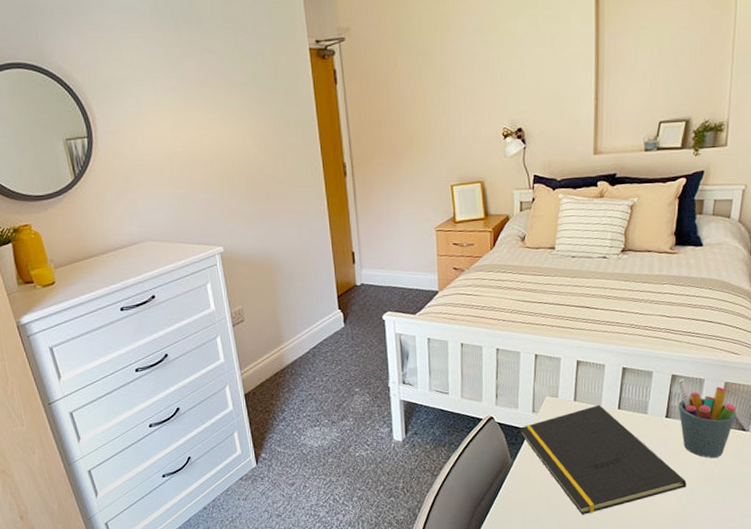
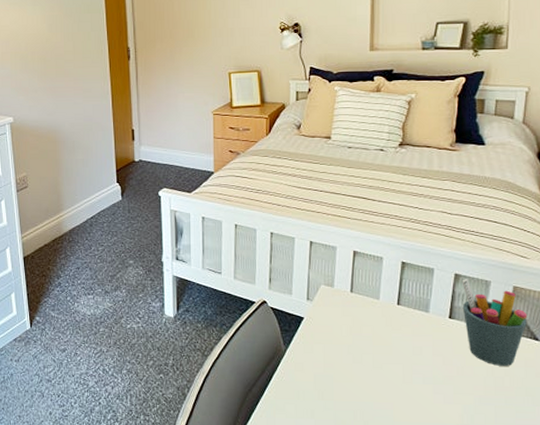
notepad: present [519,405,687,515] -> none [293,298,474,414]

